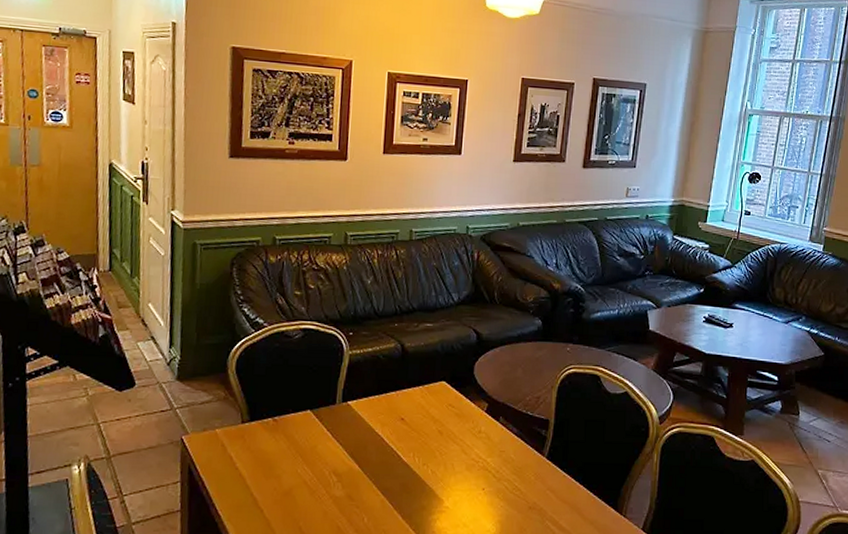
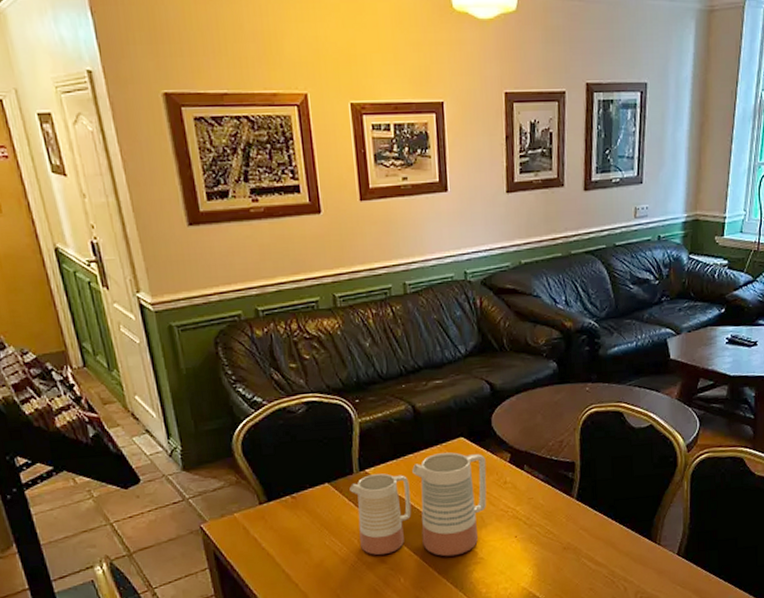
vase: none [330,394,464,501] -> present [350,452,487,557]

